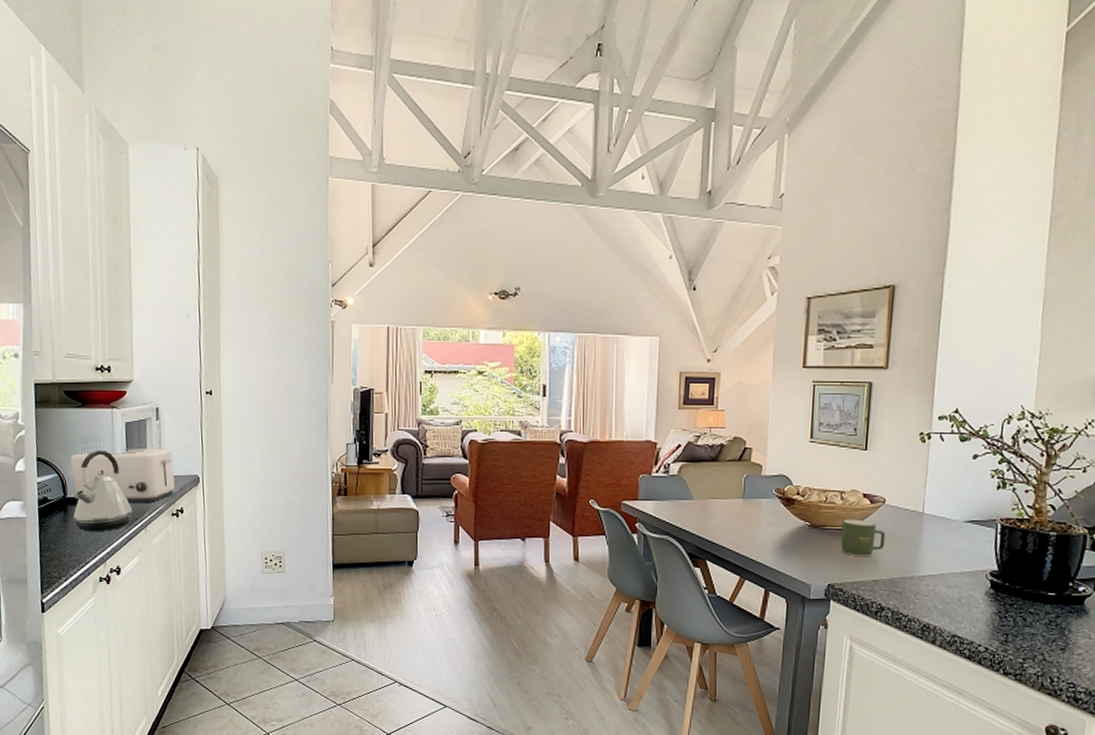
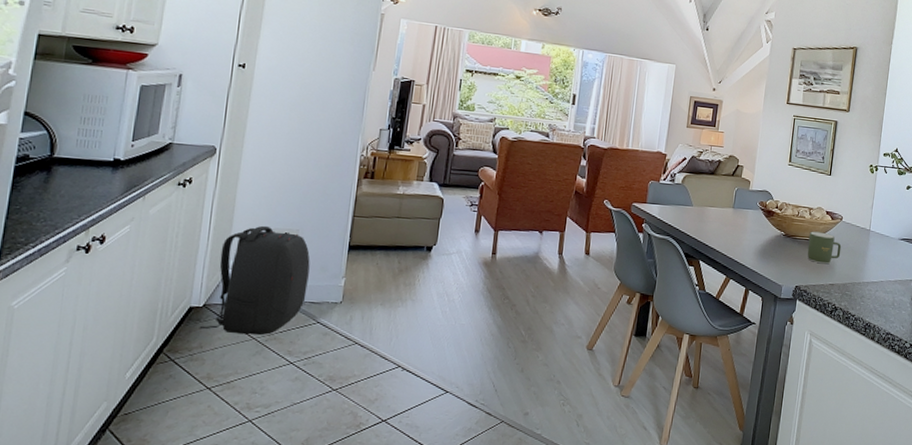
toaster: present [70,448,175,503] -> none [62,109,190,170]
kettle: present [74,449,133,532] -> none [58,109,133,197]
backpack: none [211,549,300,655] -> present [199,225,310,336]

